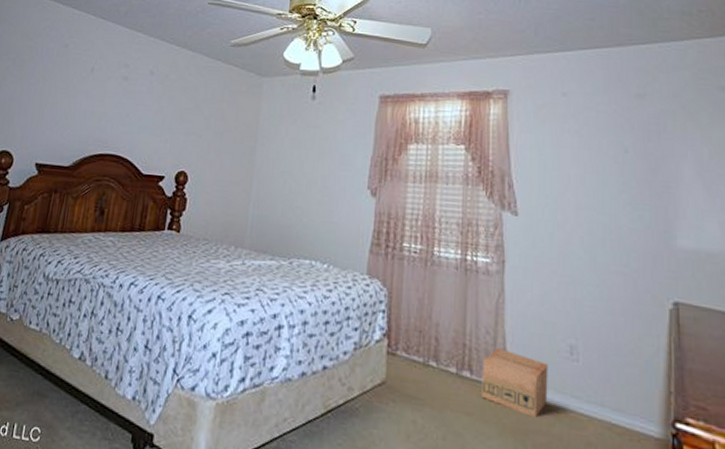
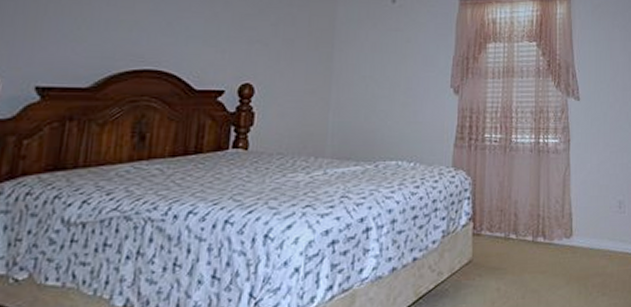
cardboard box: present [481,347,548,417] -> none [553,213,603,263]

